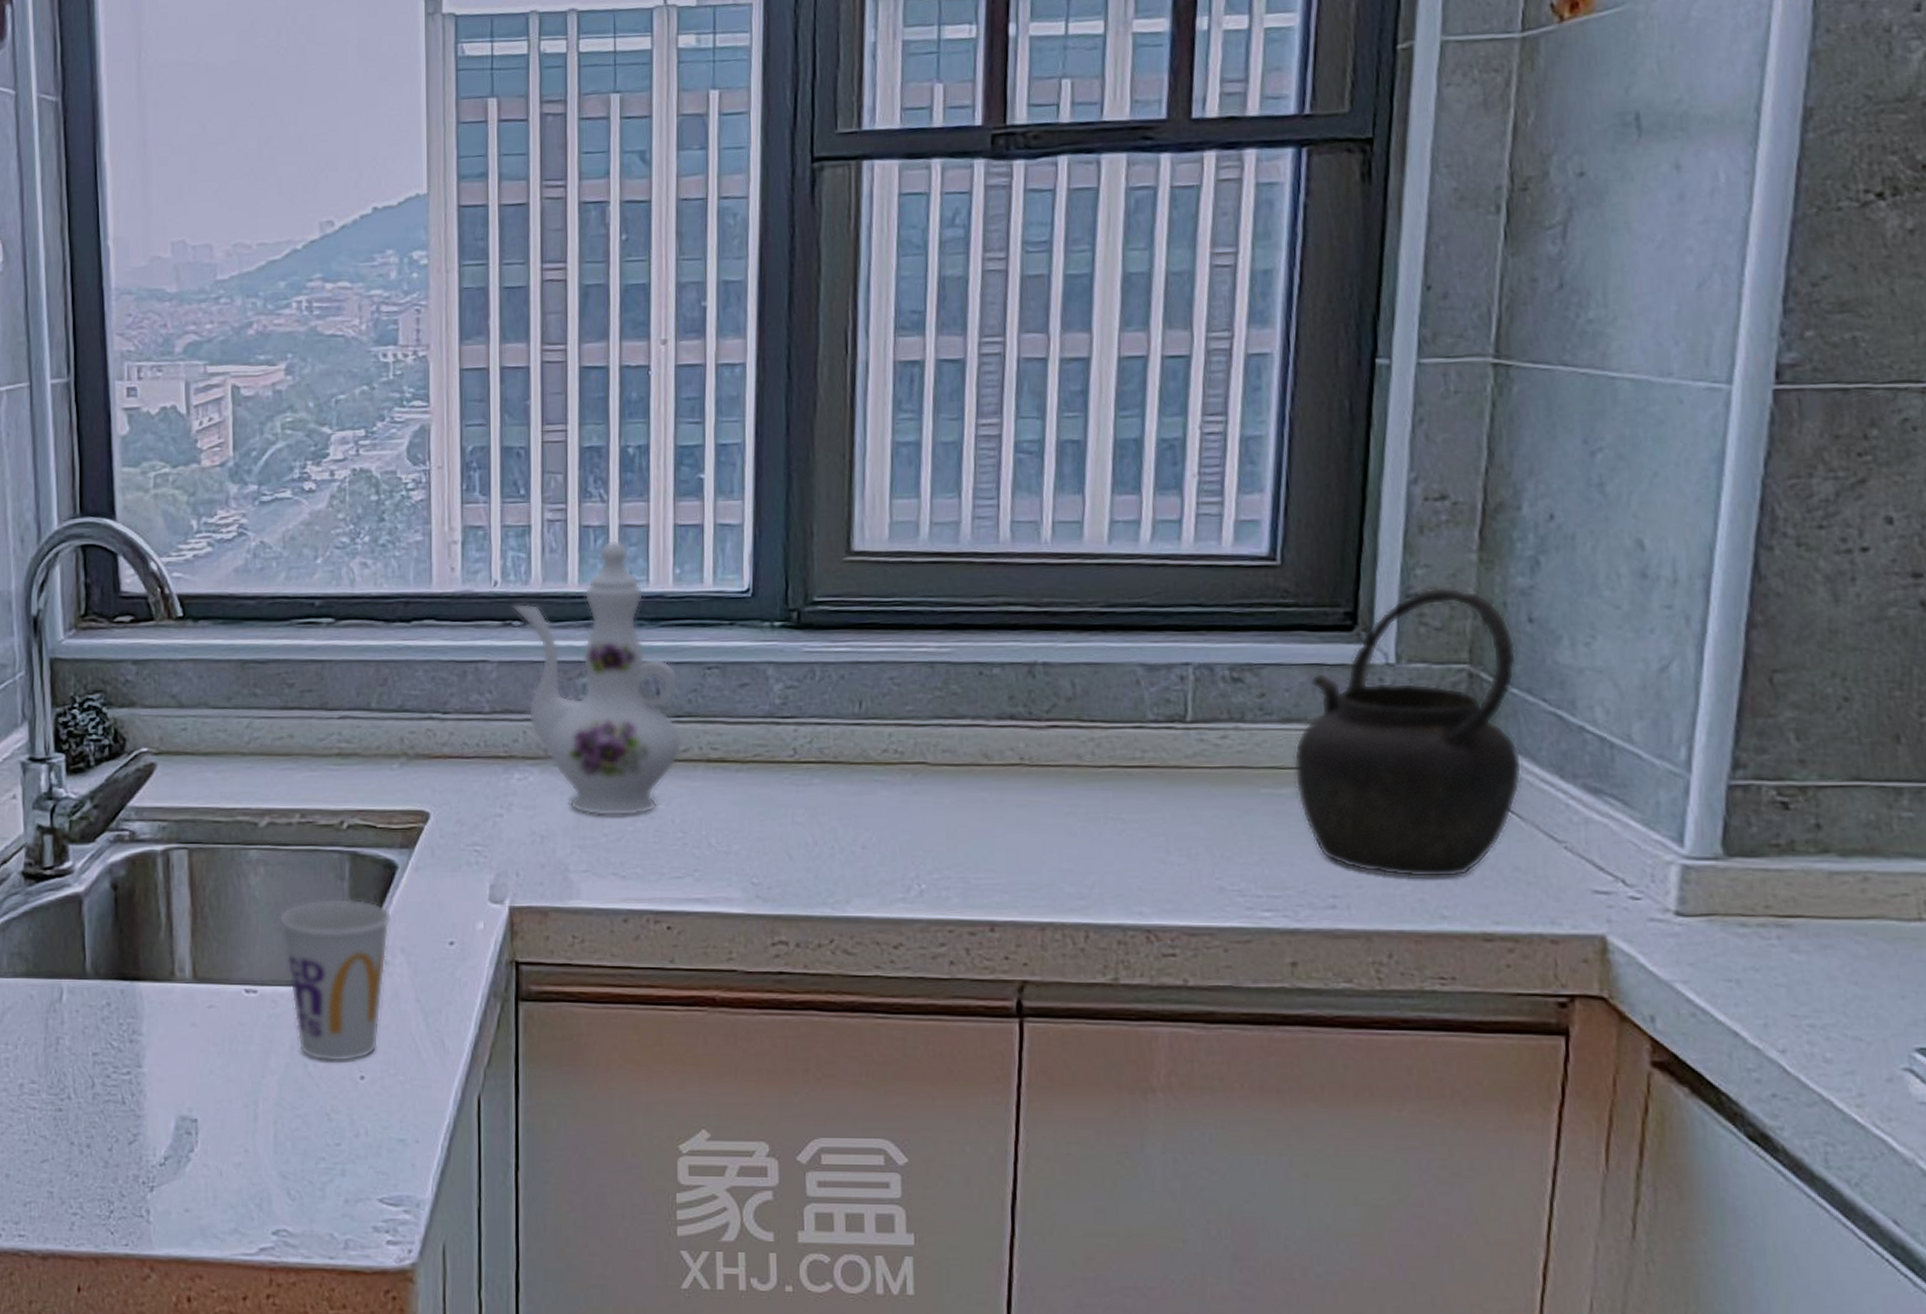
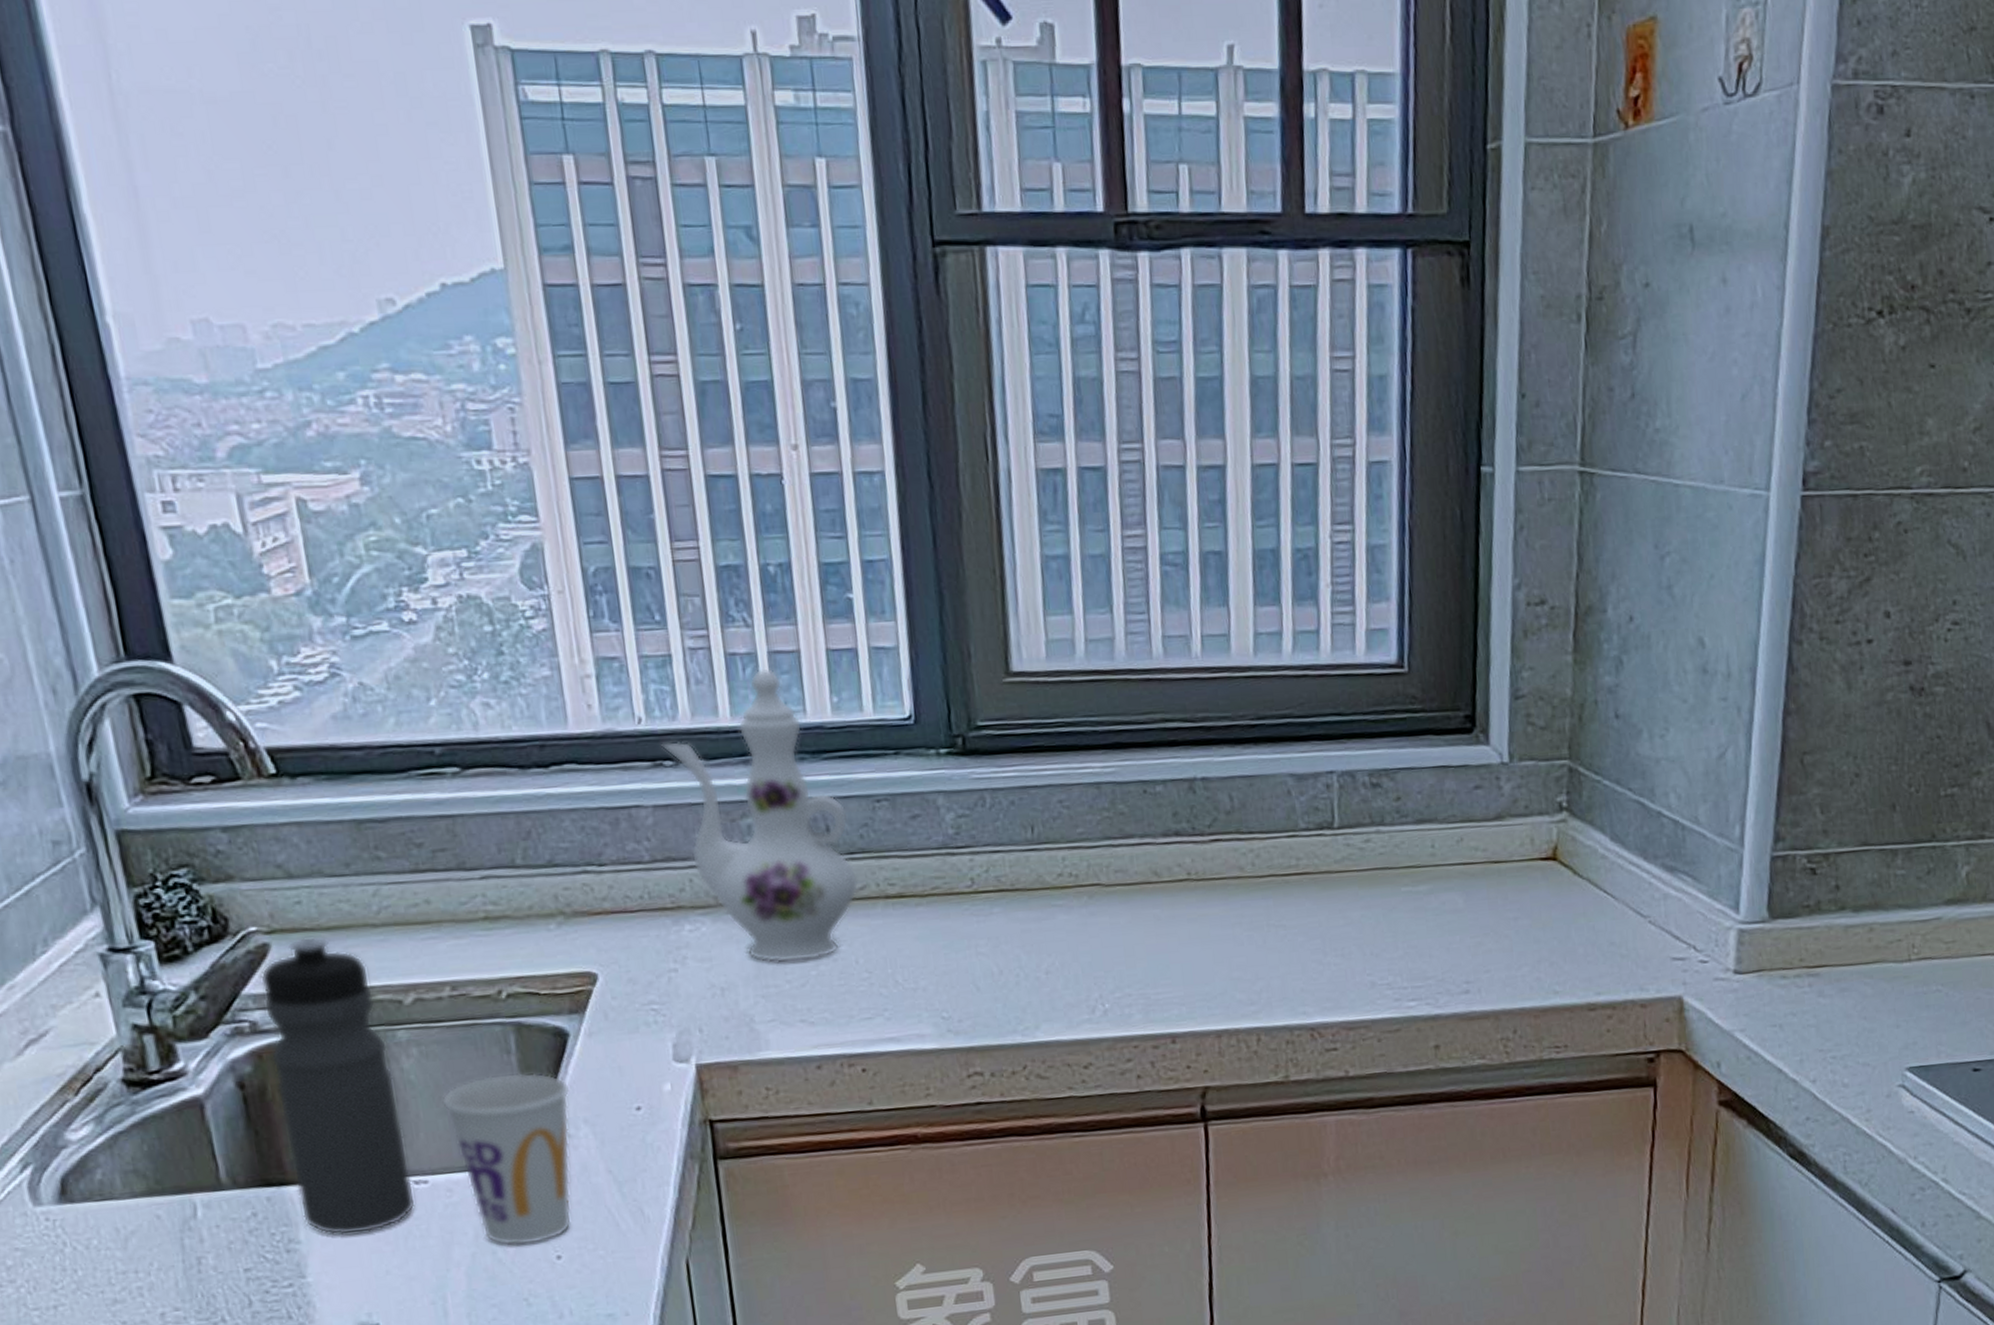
water bottle: none [142,760,244,1033] -> present [260,937,416,1236]
kettle: present [1293,587,1523,878] -> none [1427,688,1615,960]

